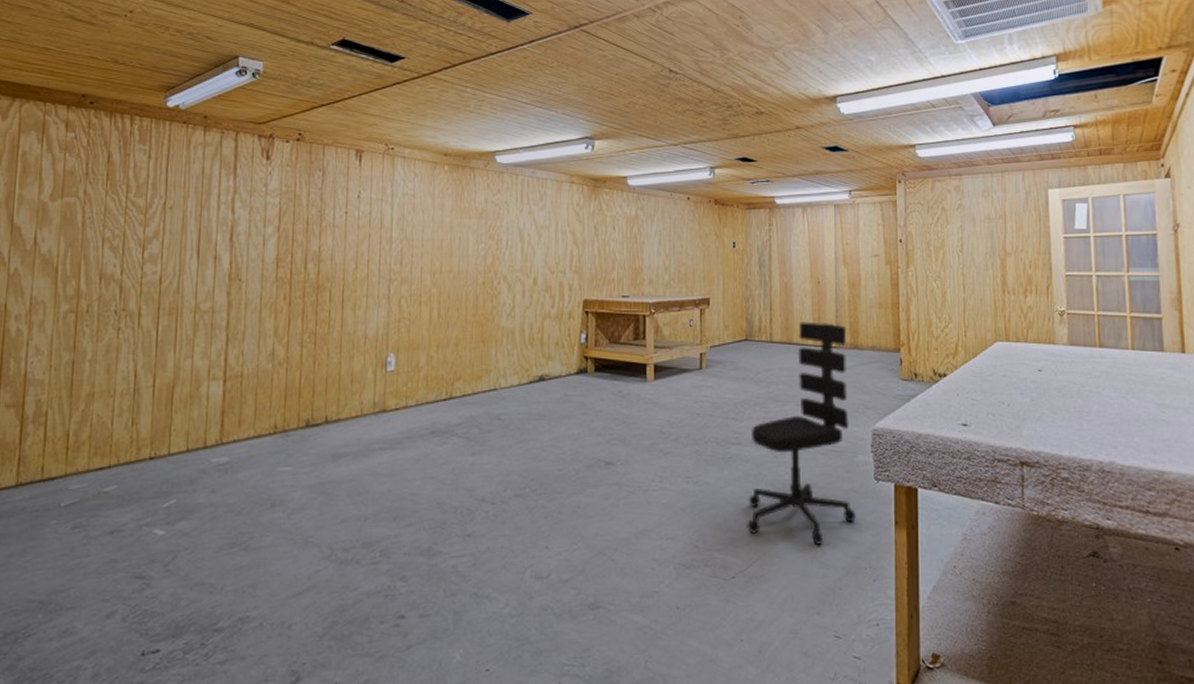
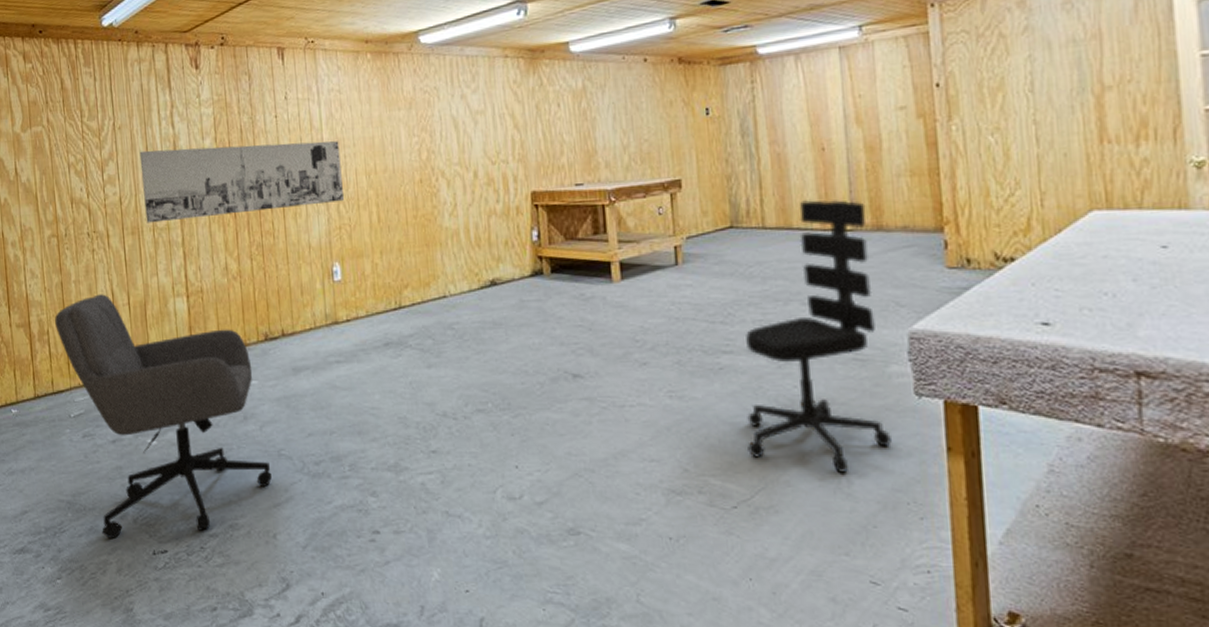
office chair: none [57,375,295,640] -> present [55,294,272,538]
wall art: none [188,232,408,305] -> present [139,141,344,223]

